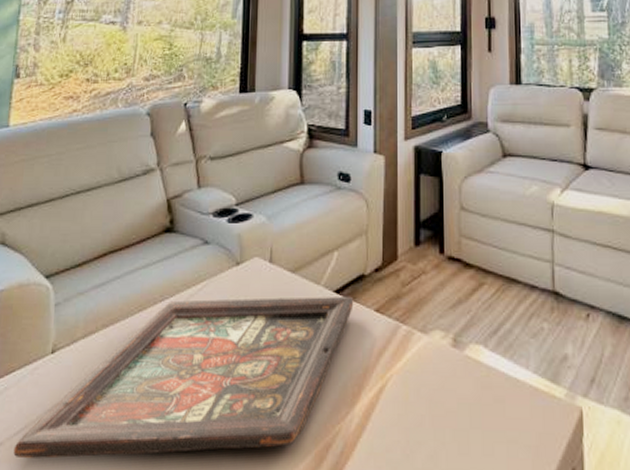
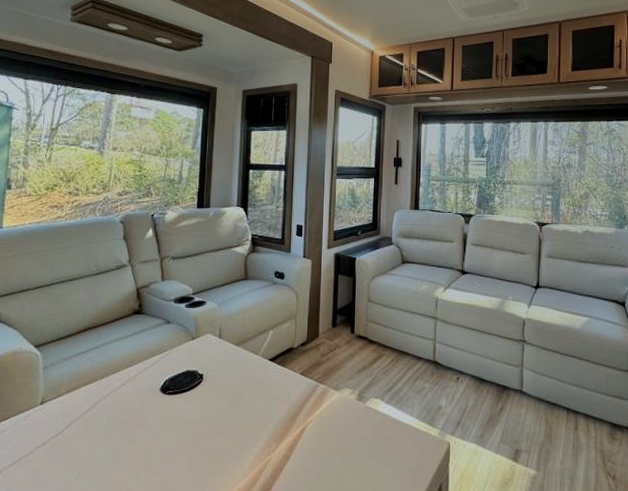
decorative tray: present [13,296,354,459] -> none [10,363,284,482]

